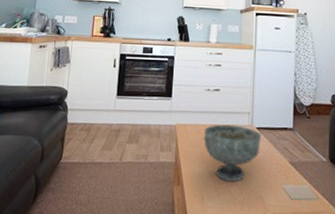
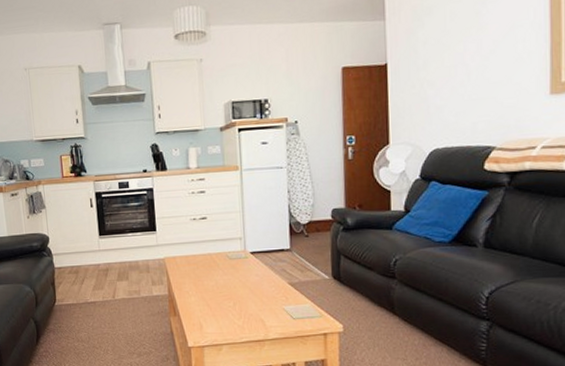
decorative bowl: present [204,124,261,181] -> none [195,252,256,307]

